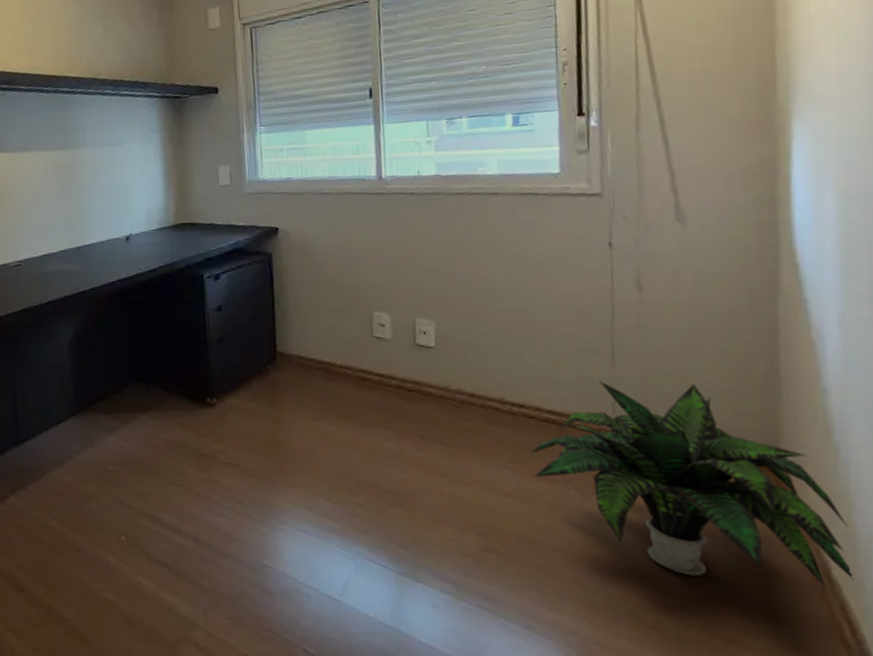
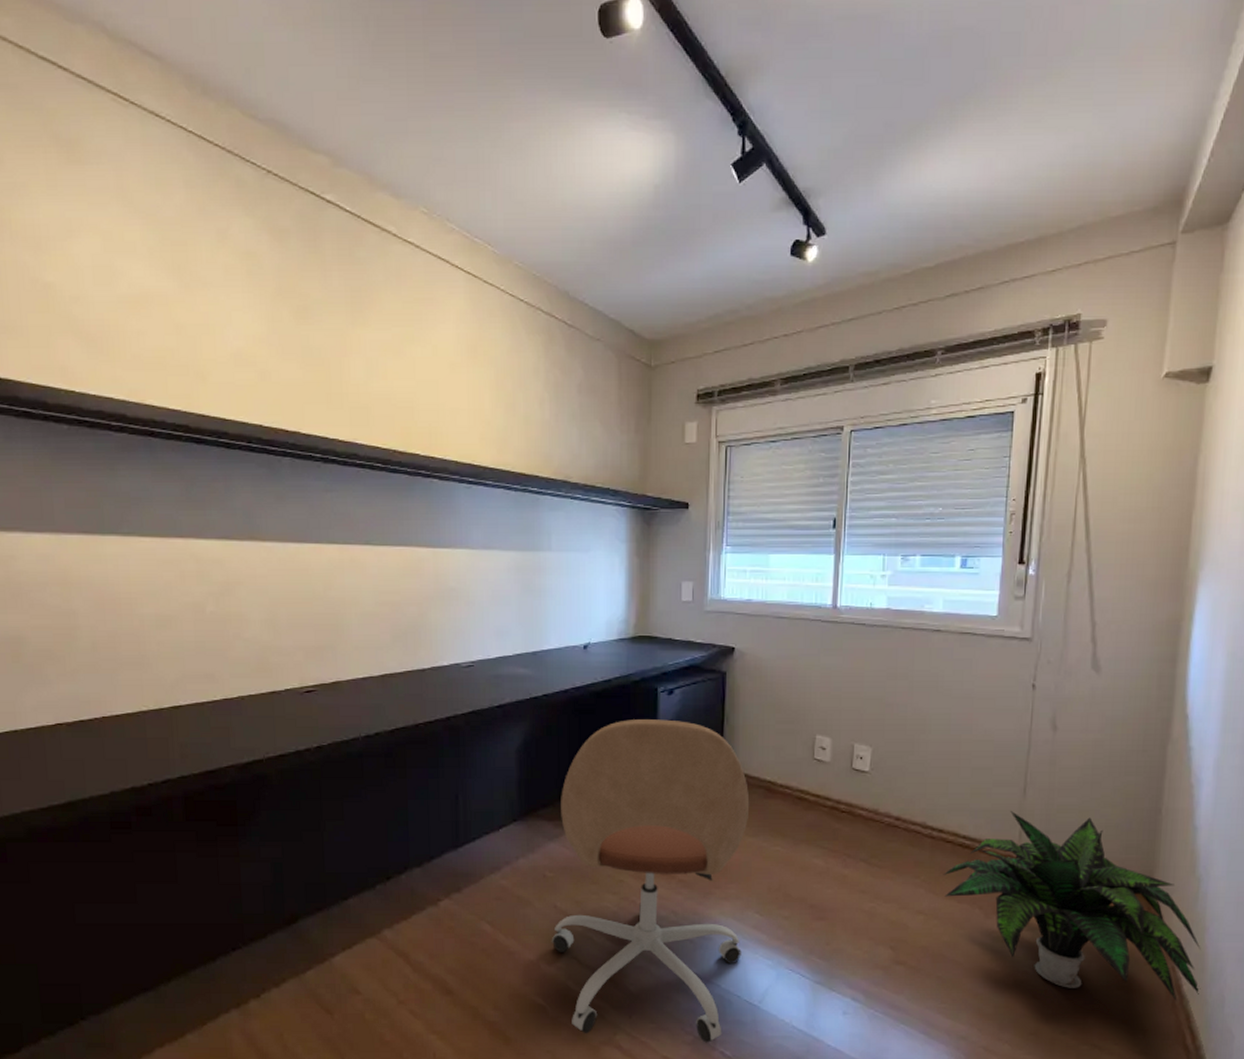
office chair: none [115,305,316,640] -> present [551,719,750,1043]

